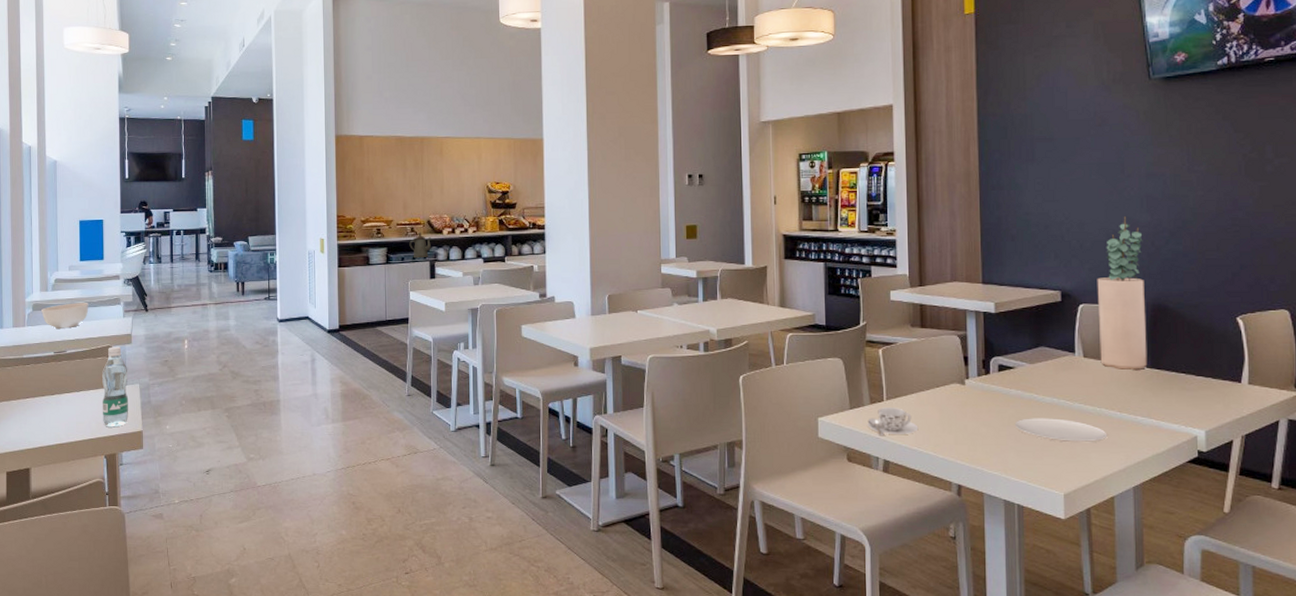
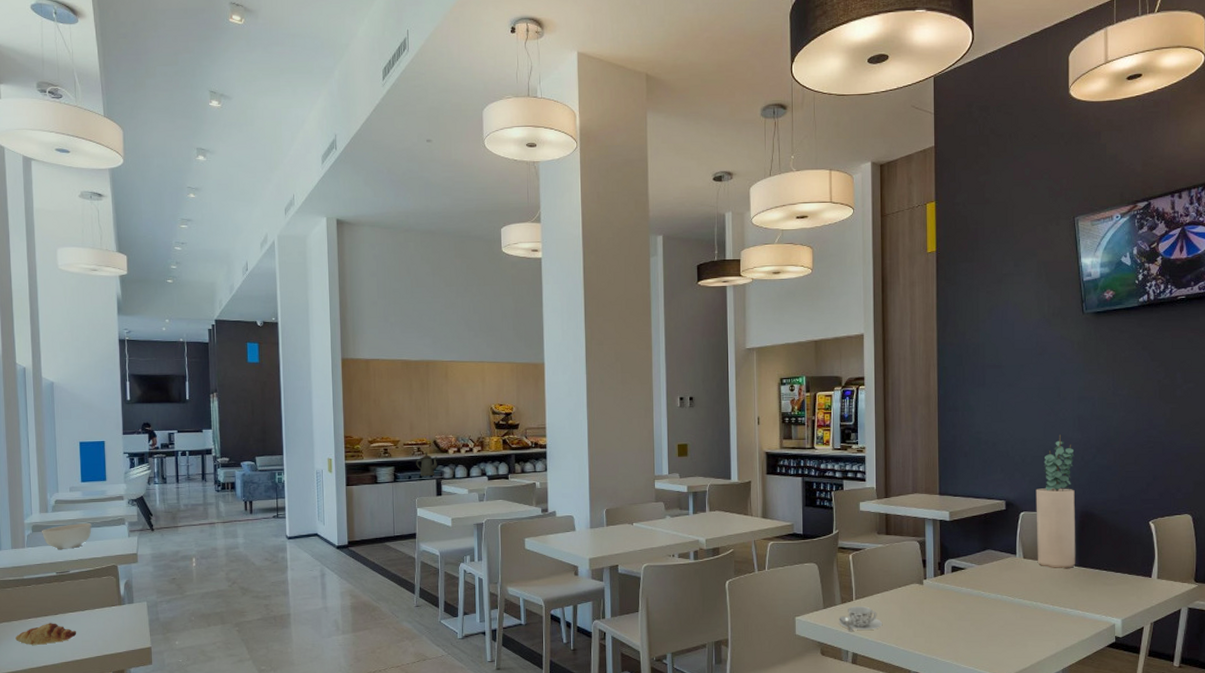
croissant: none [14,403,72,425] -> present [15,623,77,645]
bottle: present [102,346,129,427] -> none [108,566,137,645]
plate: present [1014,418,1108,443] -> none [964,612,1042,633]

